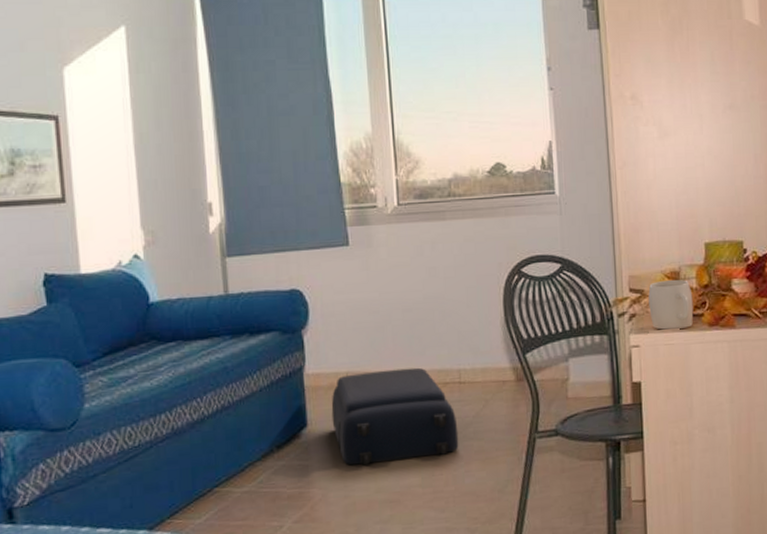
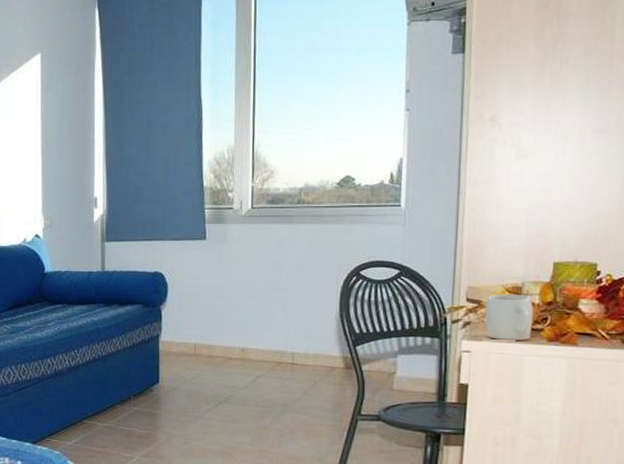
suitcase: present [331,367,459,466] -> none [179,345,287,423]

